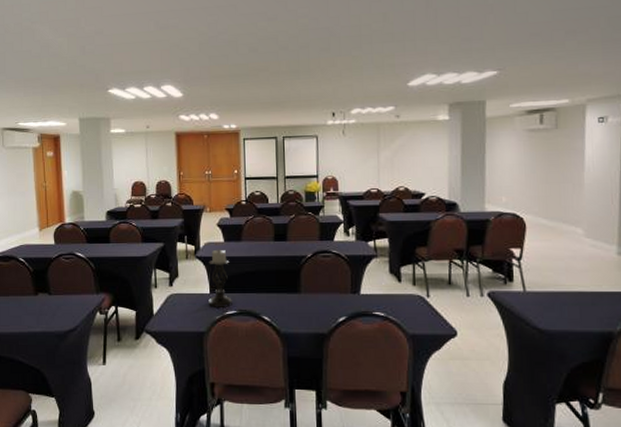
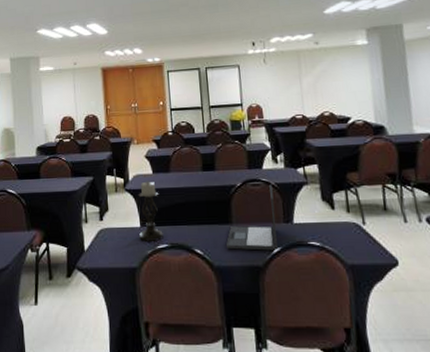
laptop: none [293,256,344,319] -> present [226,184,278,251]

